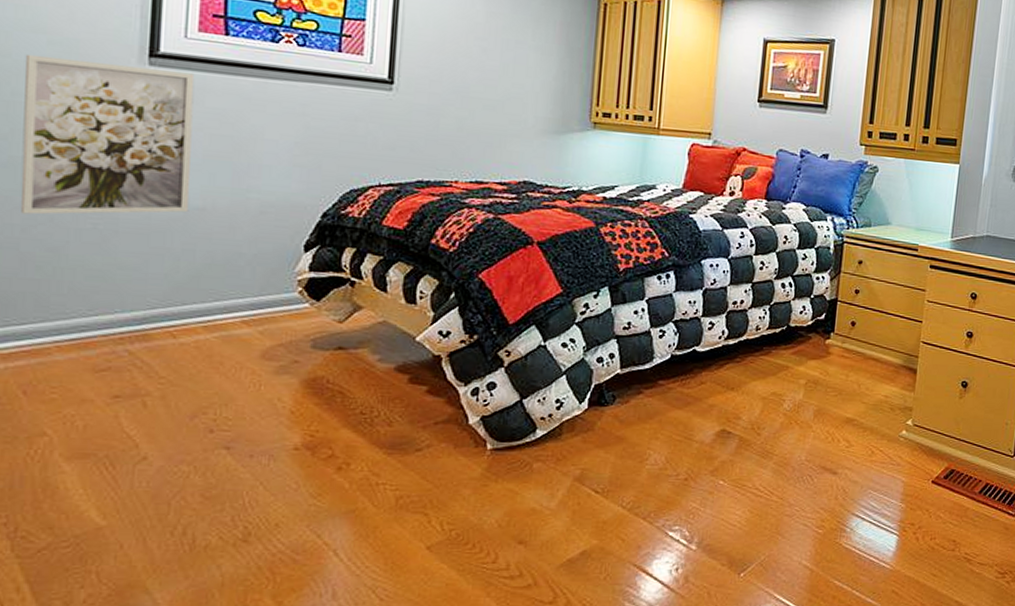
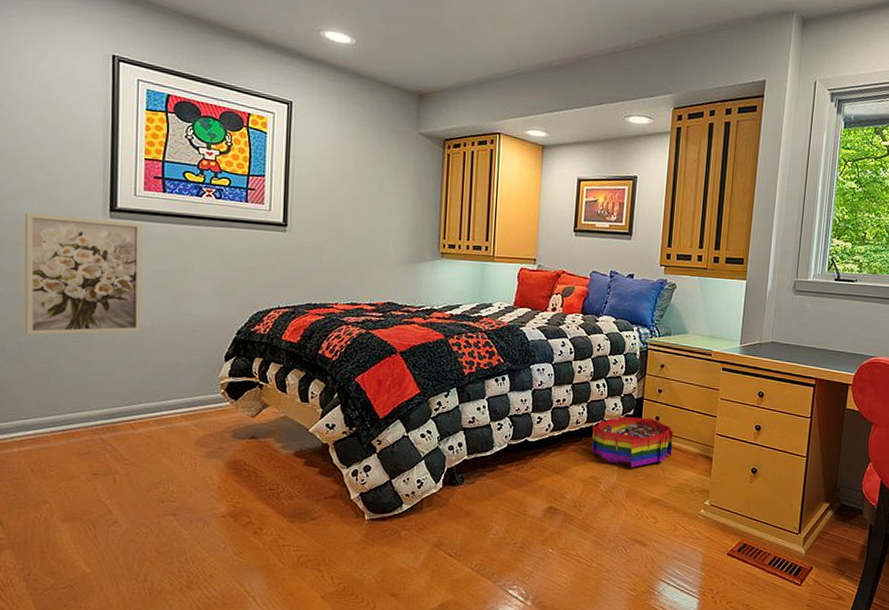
storage bin: none [774,321,872,382] -> present [591,416,674,468]

